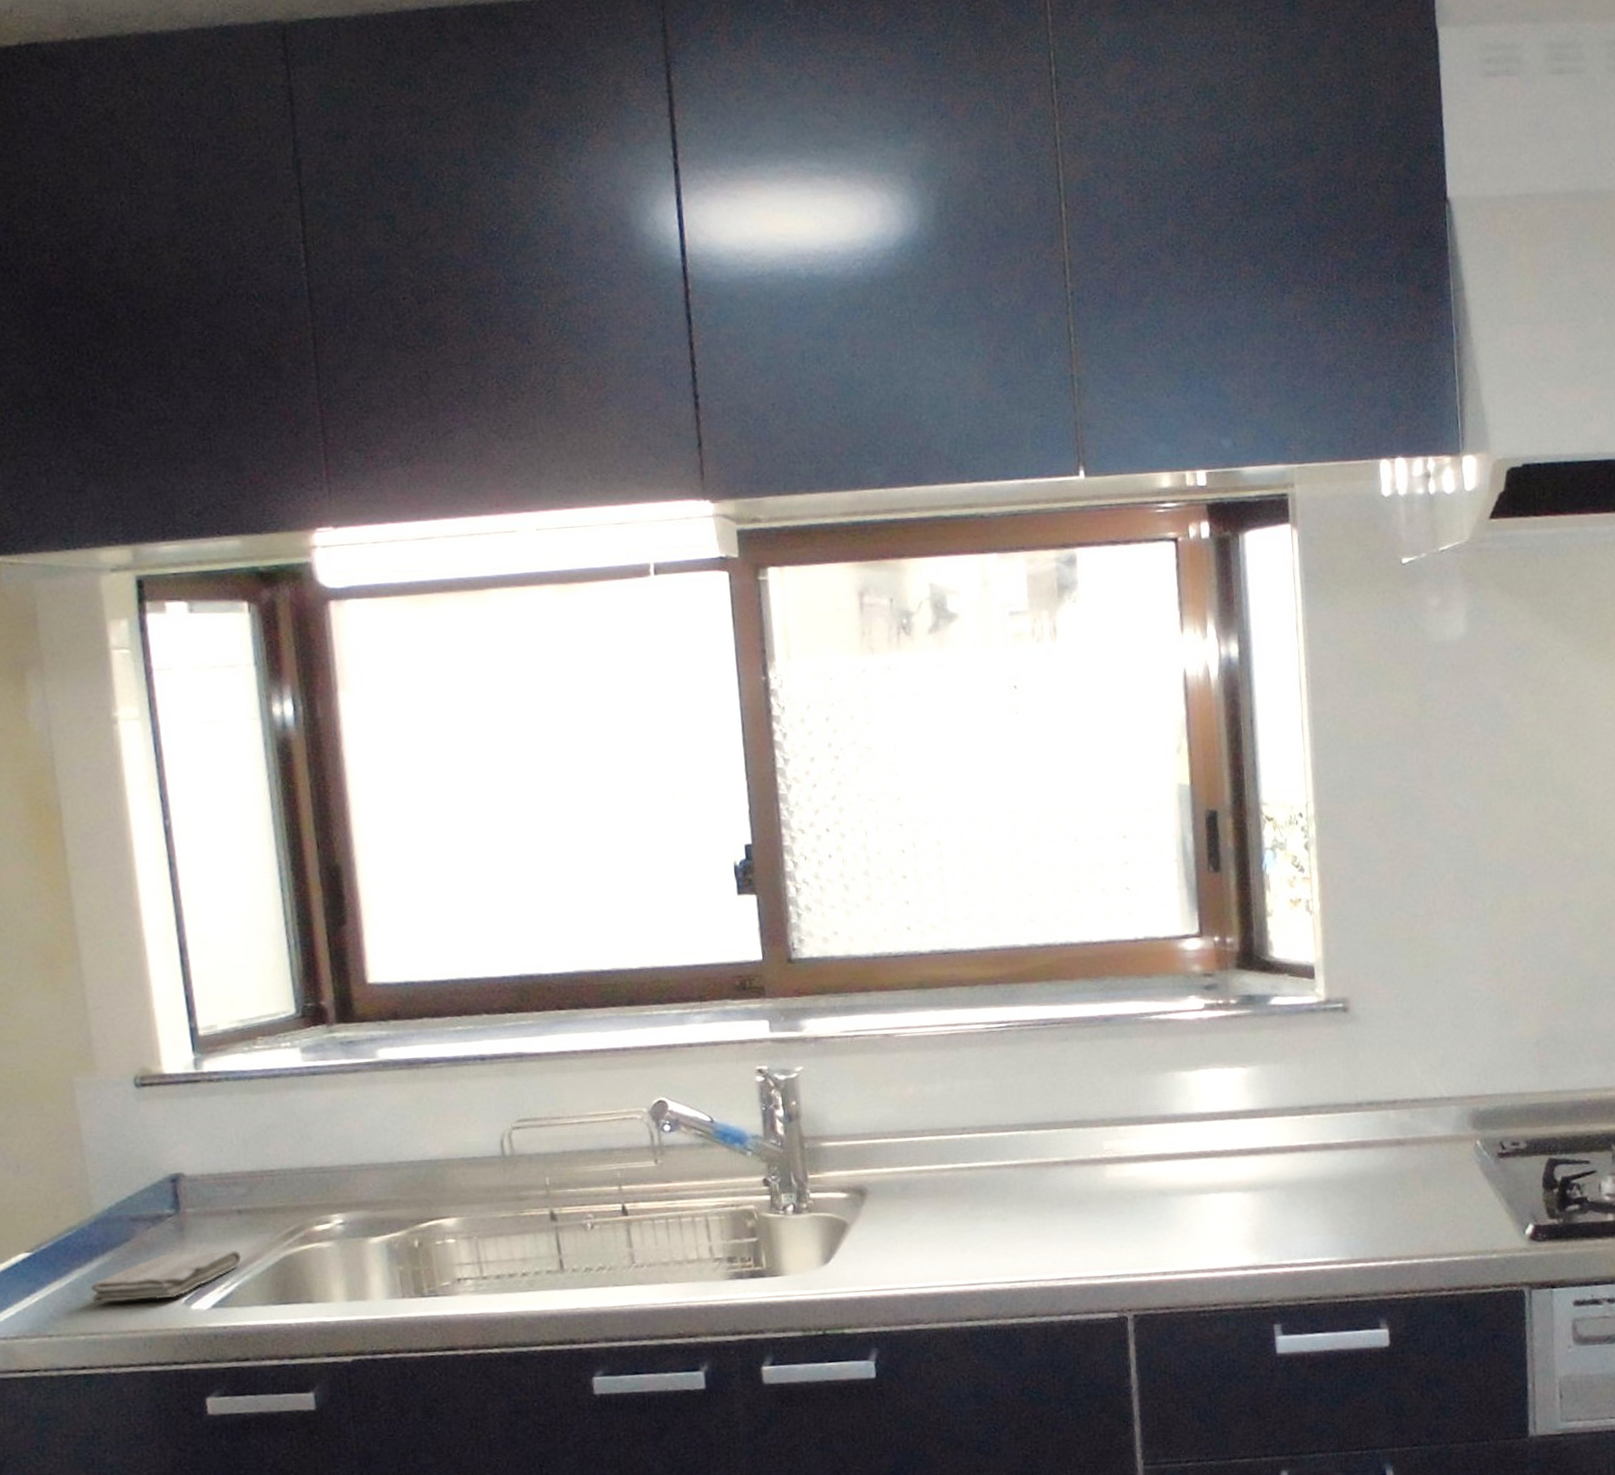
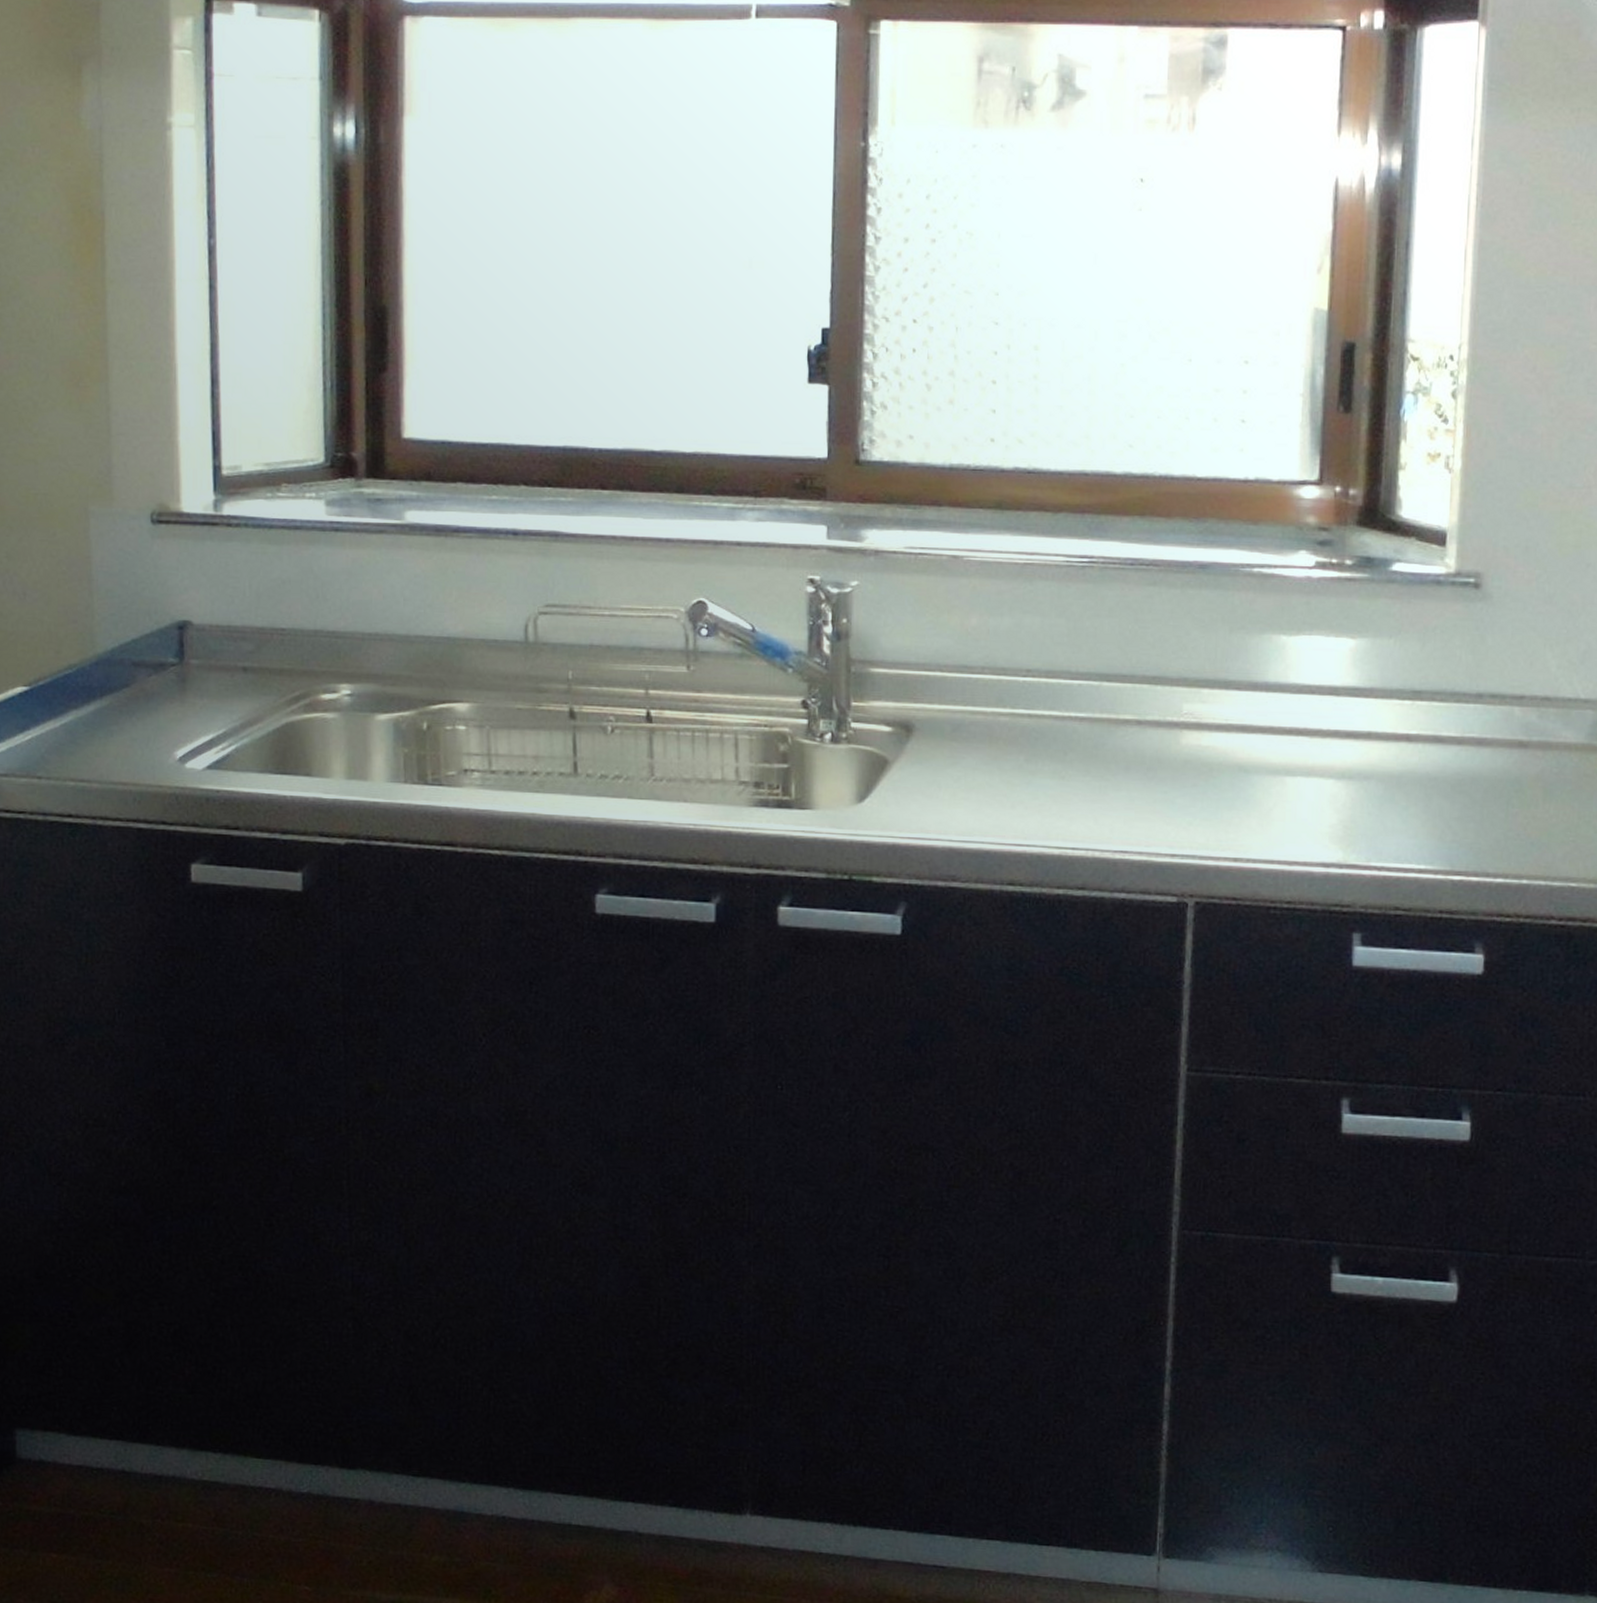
washcloth: present [91,1250,242,1303] -> none [86,705,242,753]

